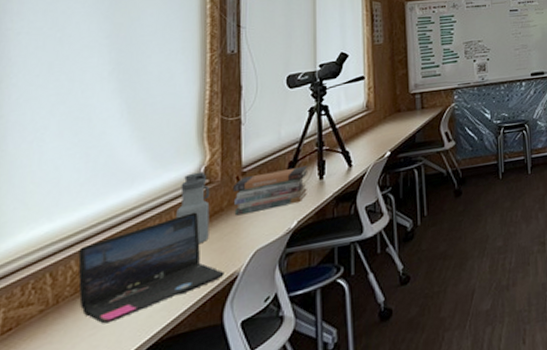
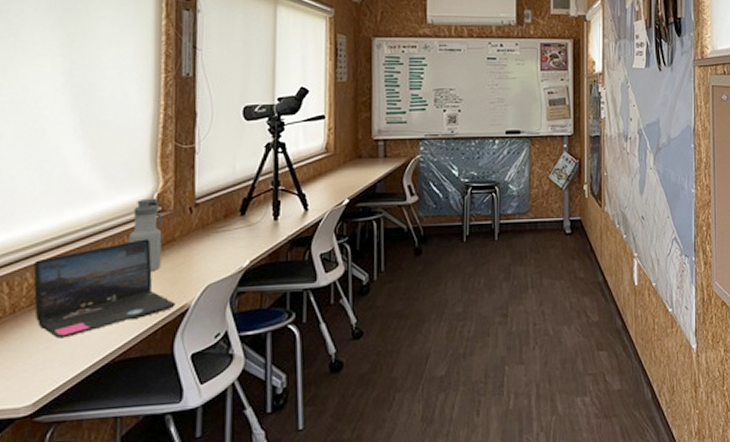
book stack: present [233,165,307,216] -> none [186,204,262,248]

